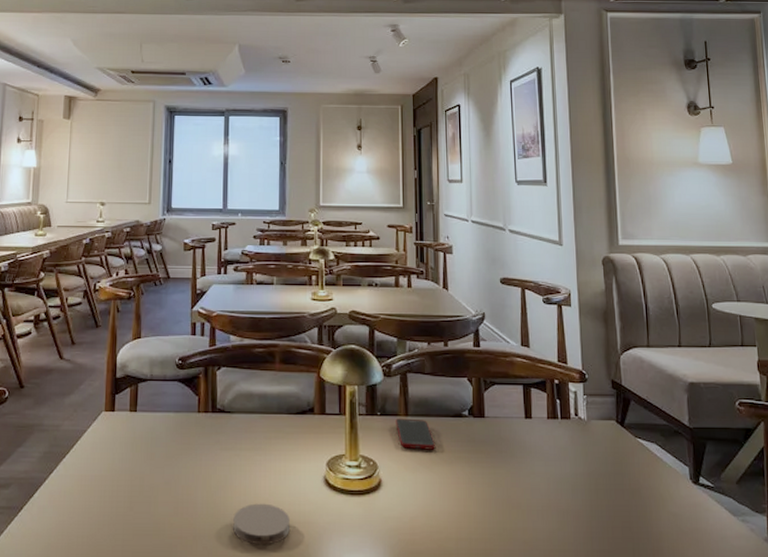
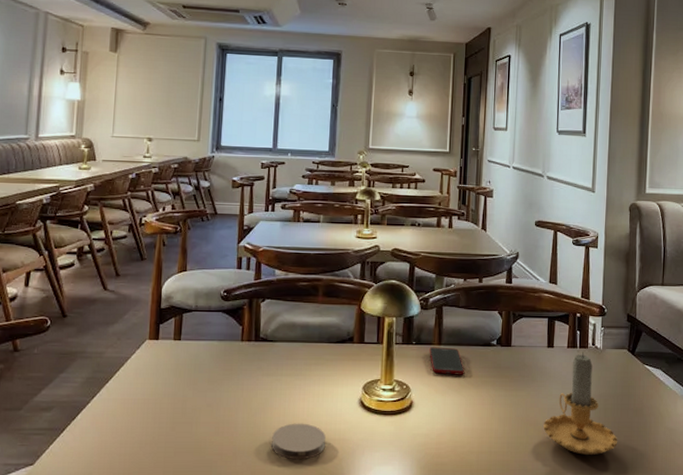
candle: none [528,424,614,544] -> present [543,352,617,455]

